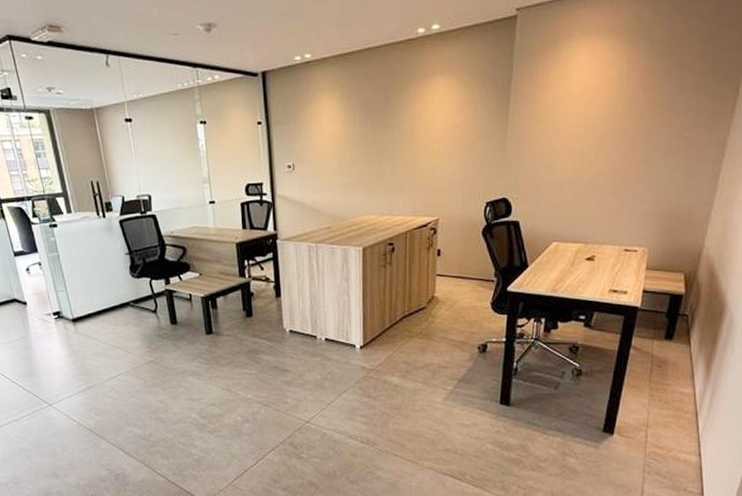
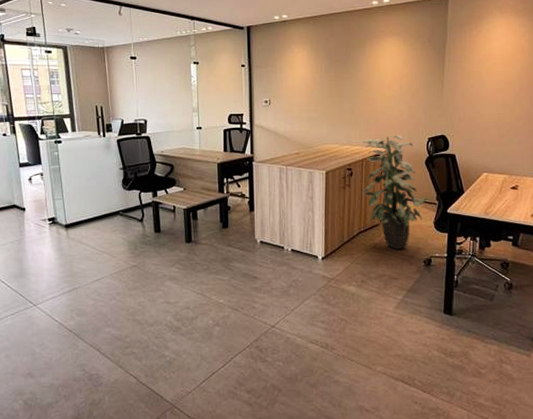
indoor plant: none [406,199,484,335] -> present [362,134,428,250]

